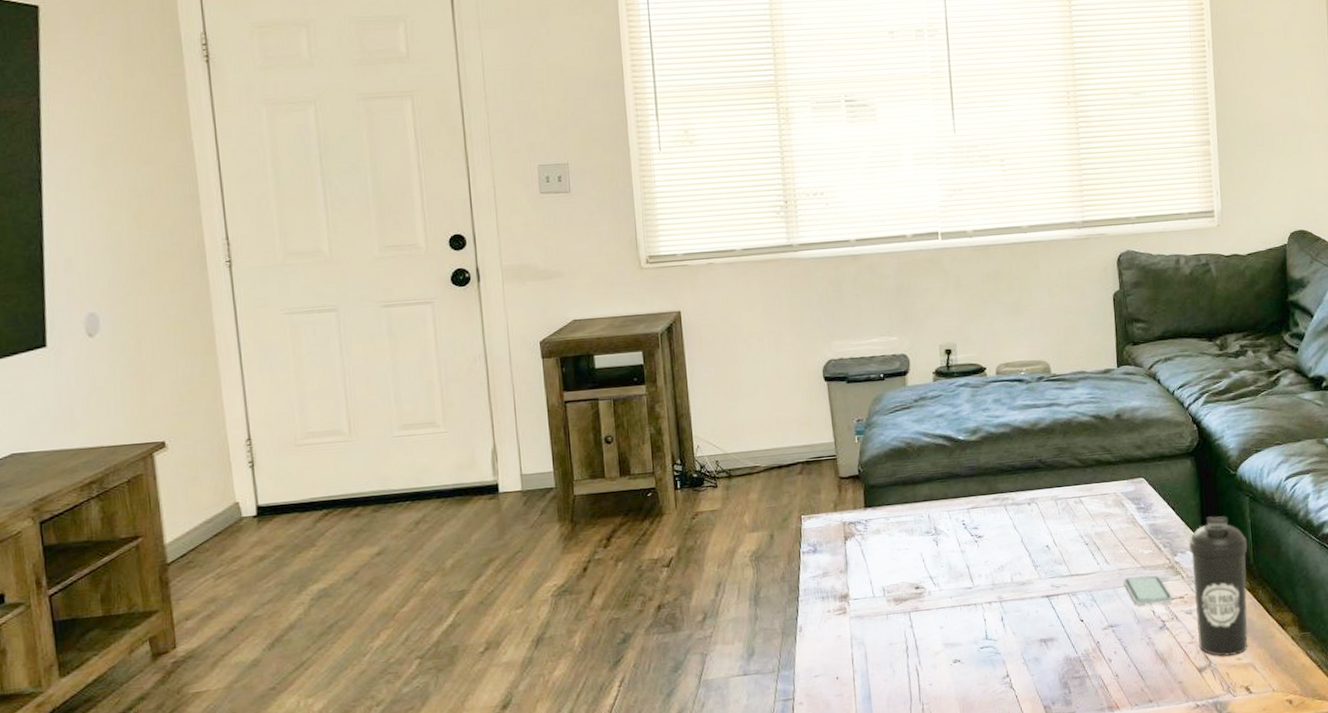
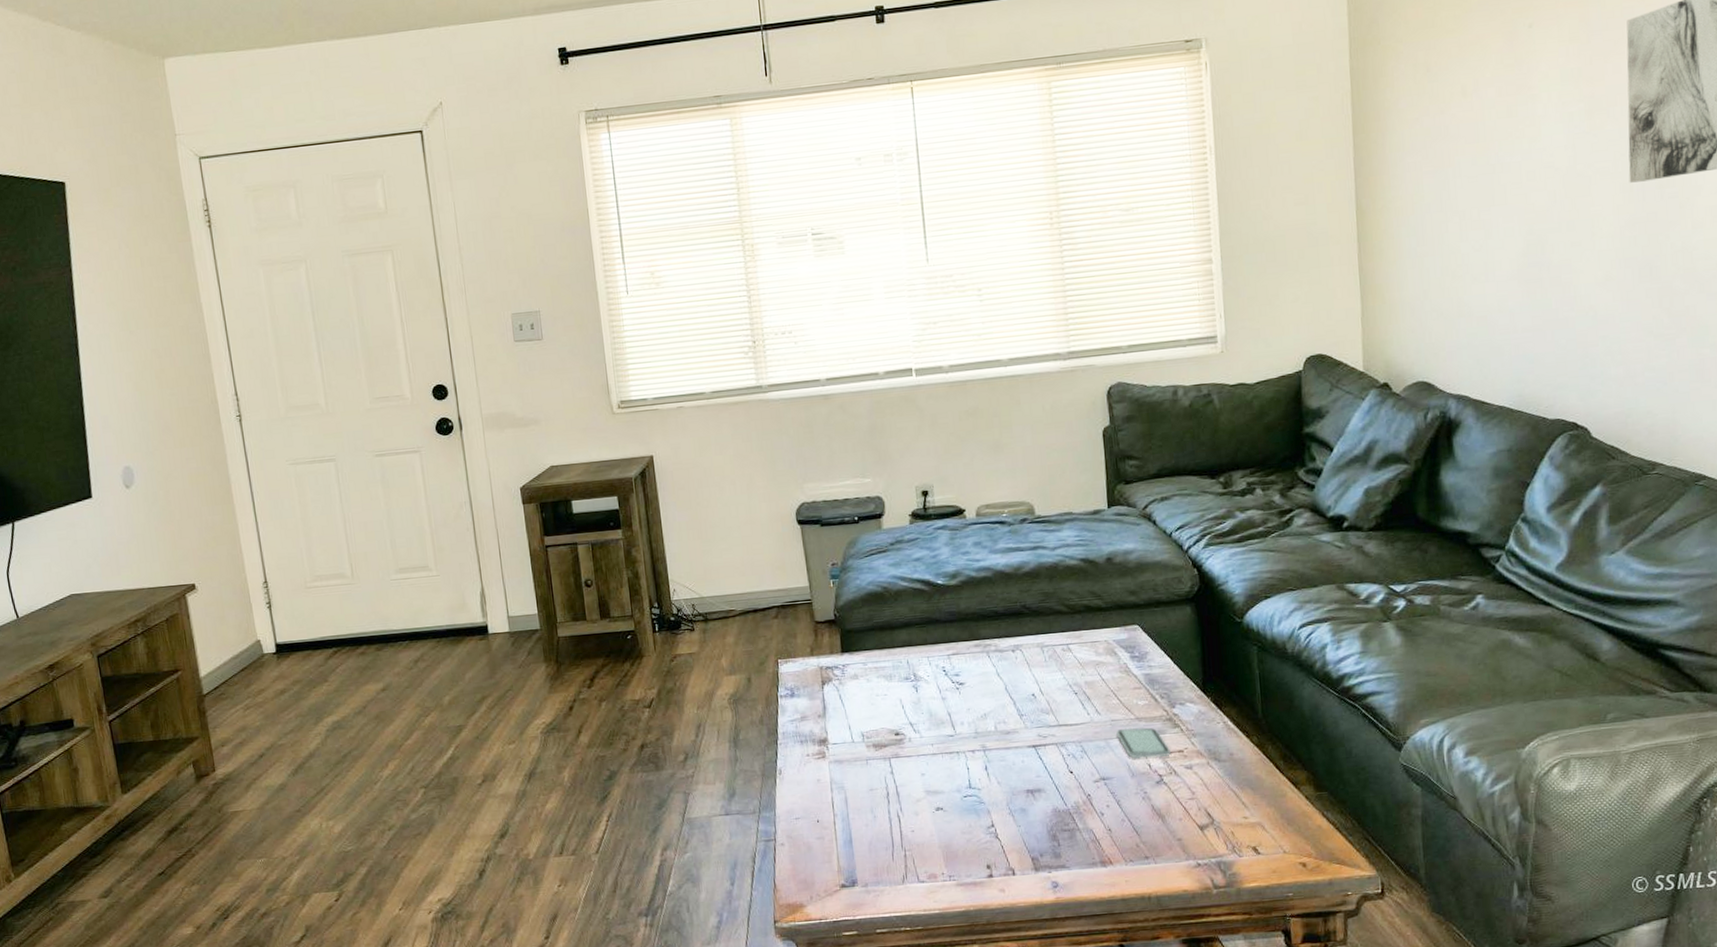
water bottle: present [1189,516,1248,656] -> none [1189,666,1256,814]

